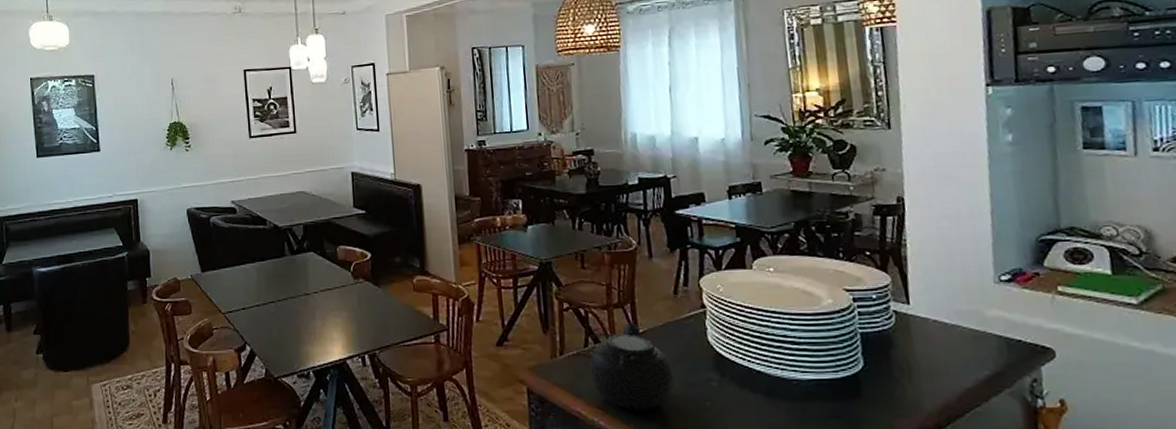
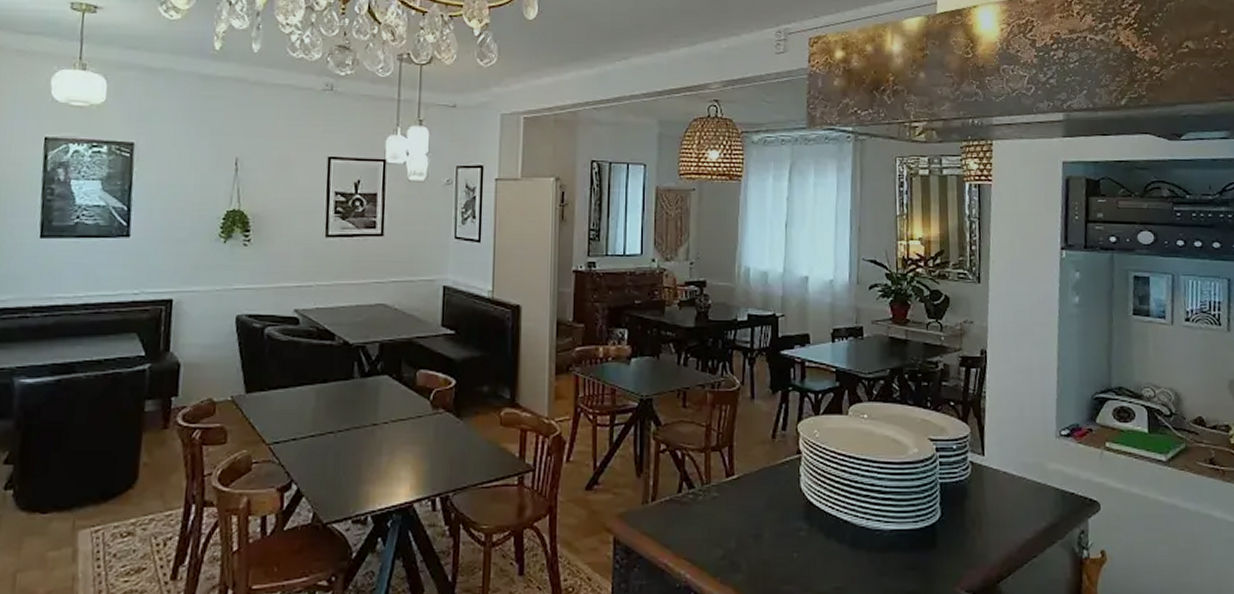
teapot: present [585,323,673,411] -> none [679,467,763,562]

